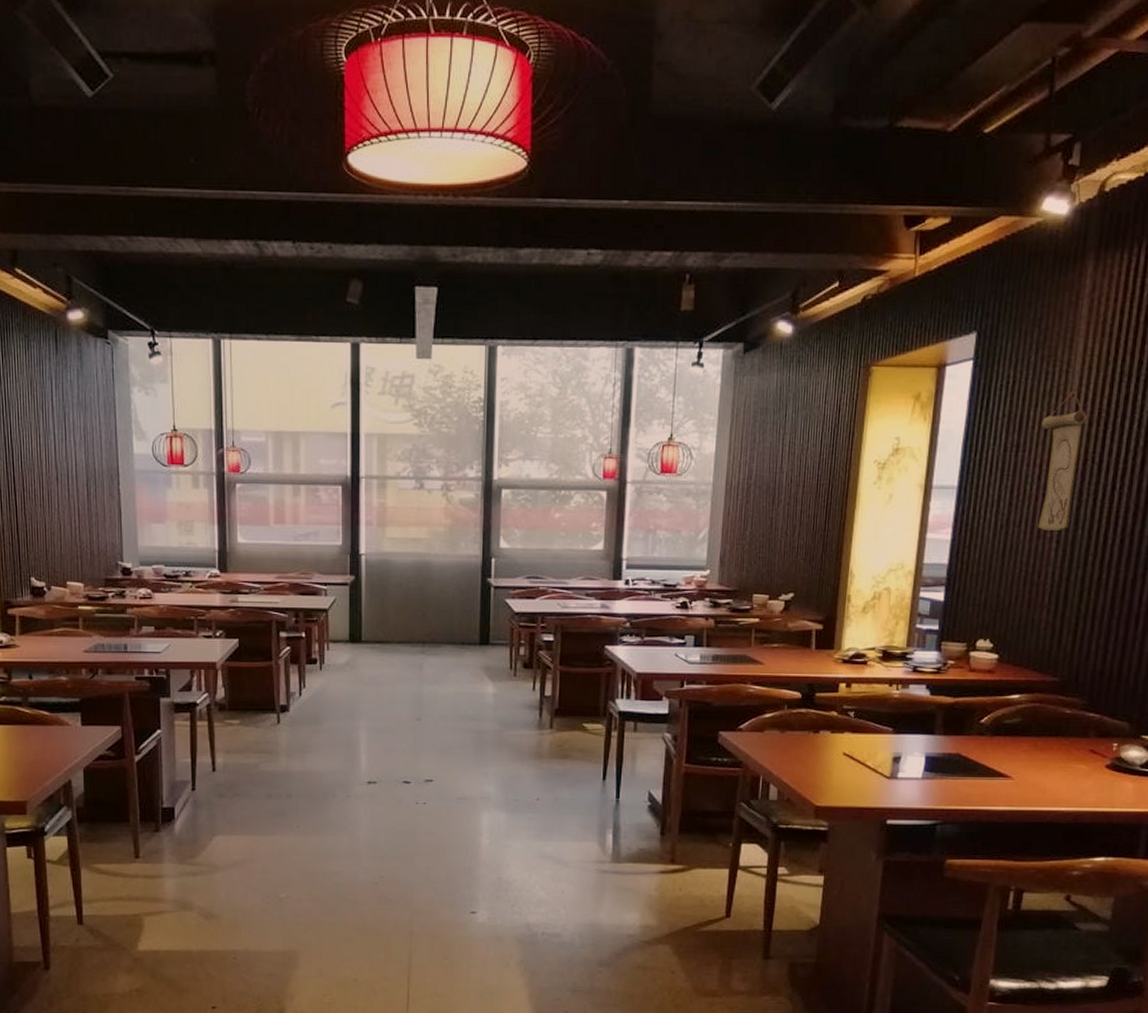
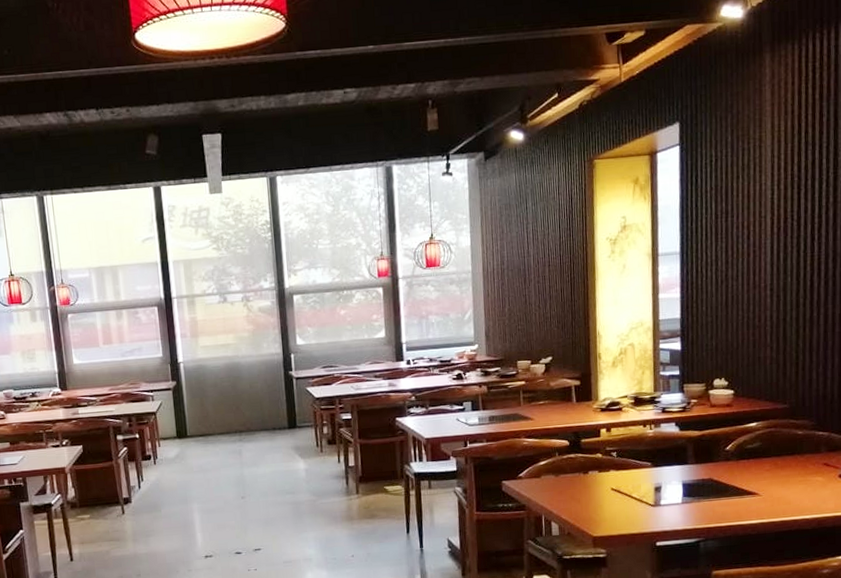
wall scroll: present [1037,391,1087,530] -> none [744,162,782,281]

